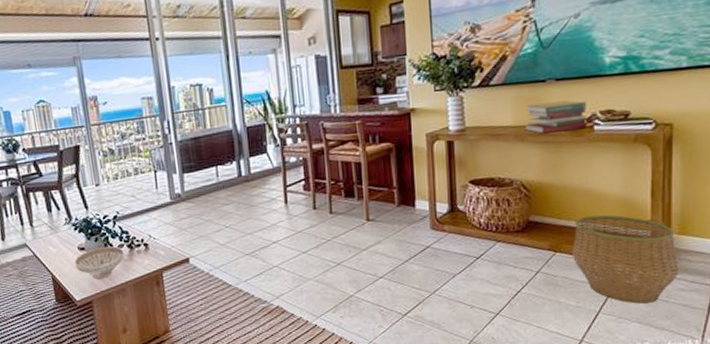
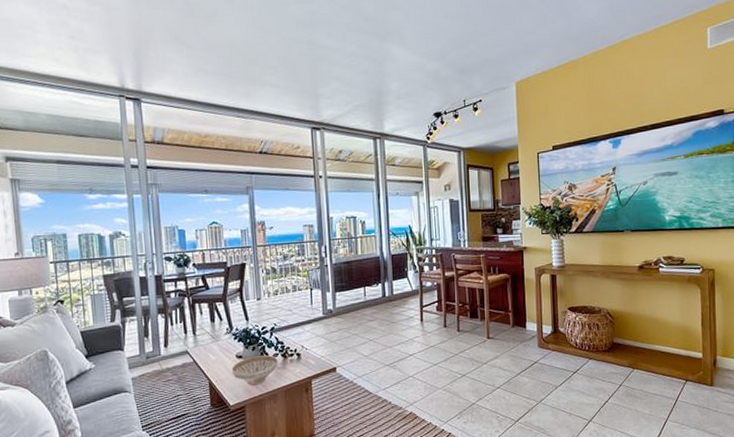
books: present [525,100,586,134] -> none [609,247,654,272]
basket: present [571,214,680,304] -> none [645,339,724,413]

